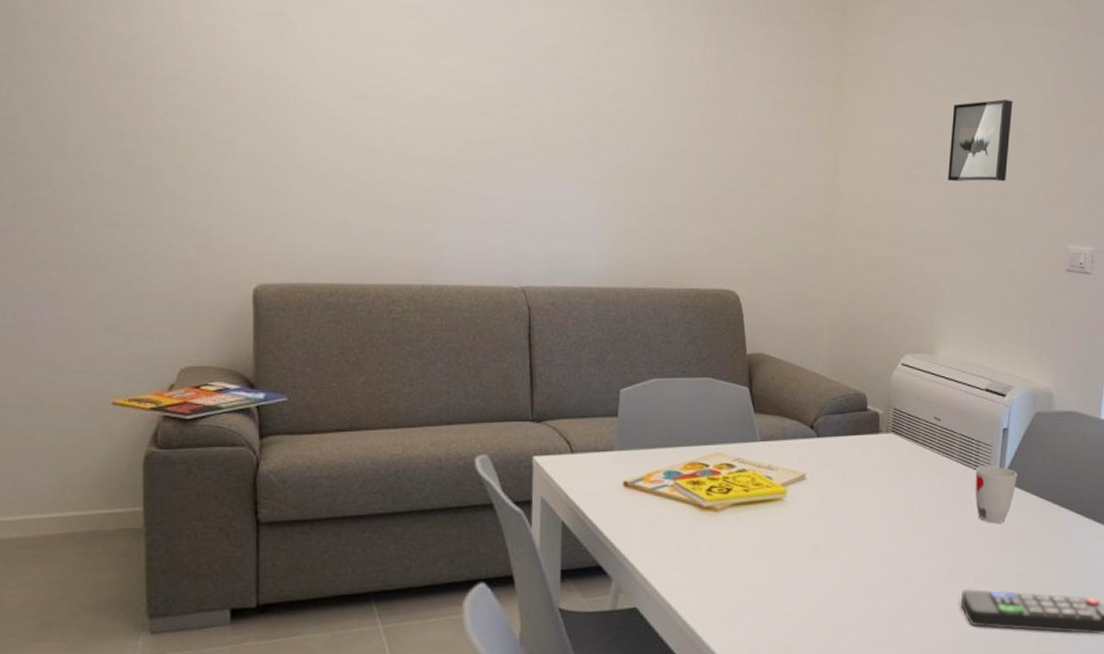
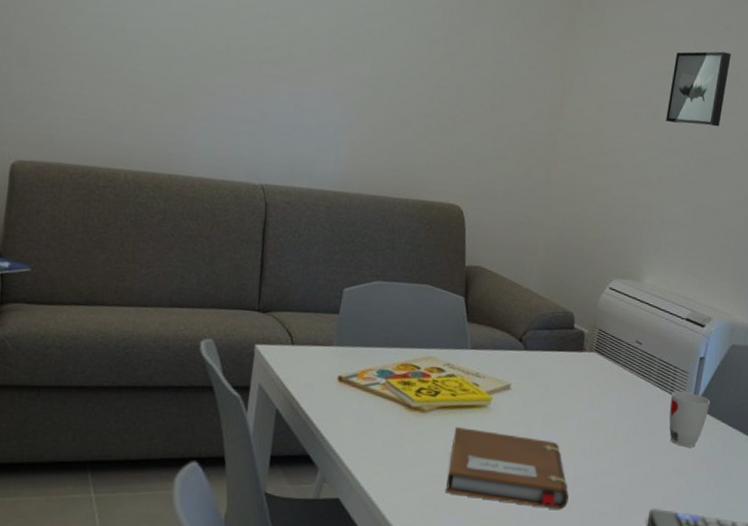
notebook: none [747,523,876,599] -> present [446,427,569,510]

